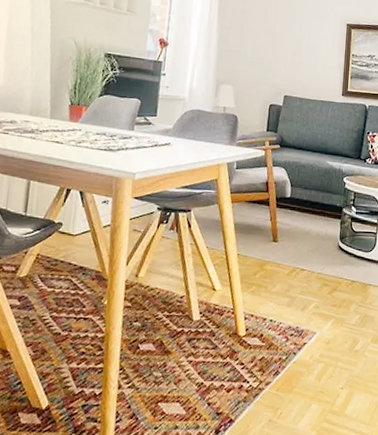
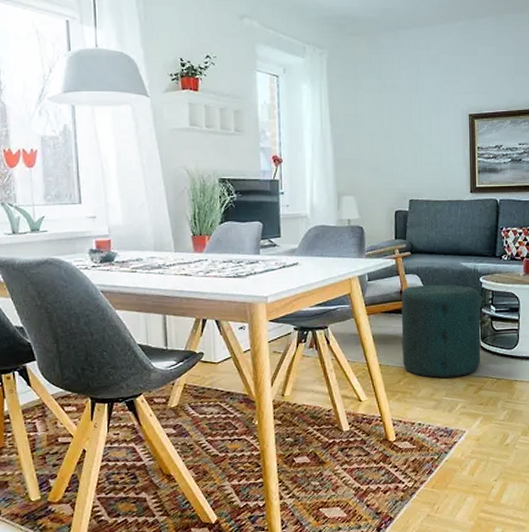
ottoman: none [261,178,343,276] -> present [401,284,481,378]

